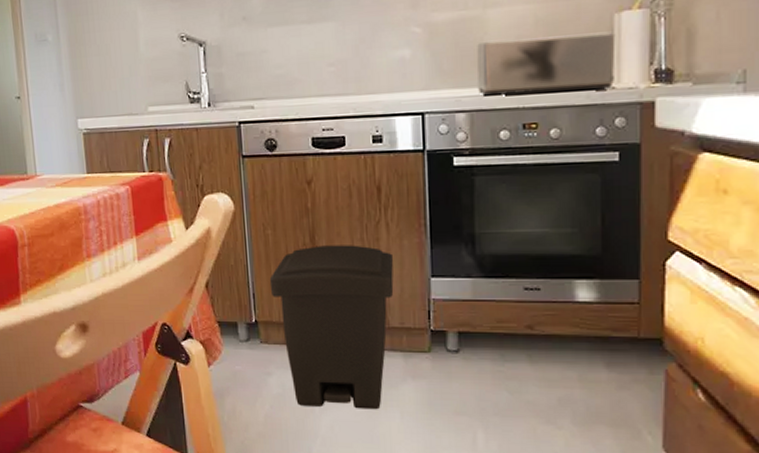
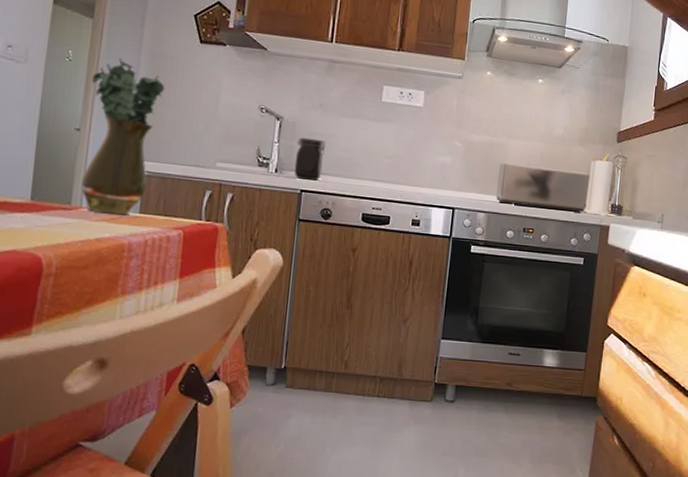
vase: none [19,15,88,179] -> present [80,58,165,216]
jar: none [225,58,259,109] -> present [294,137,326,181]
trash can: present [269,245,394,410] -> none [303,304,414,451]

